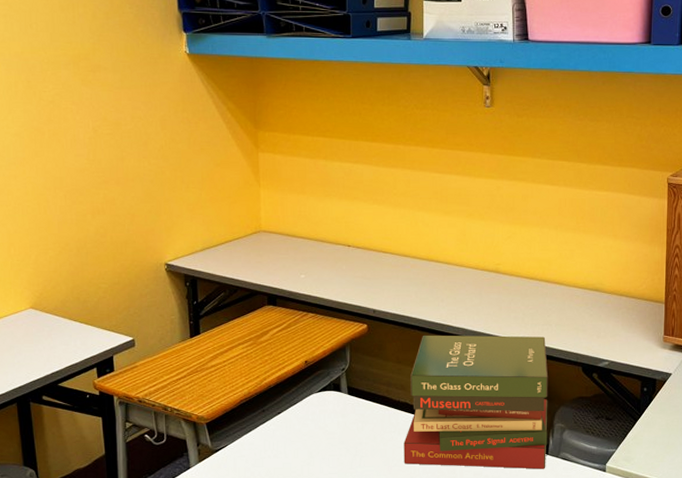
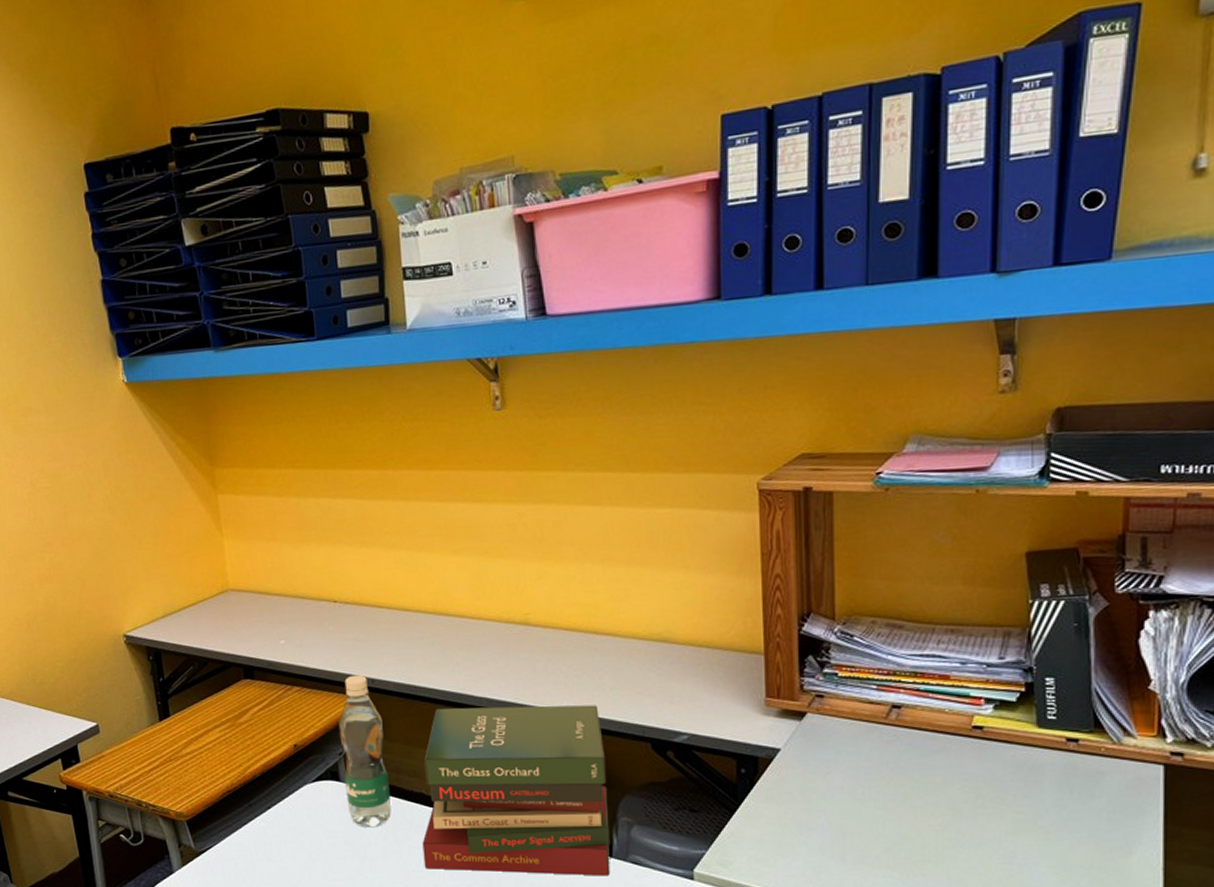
bottle: none [343,306,382,430] -> present [338,675,392,828]

